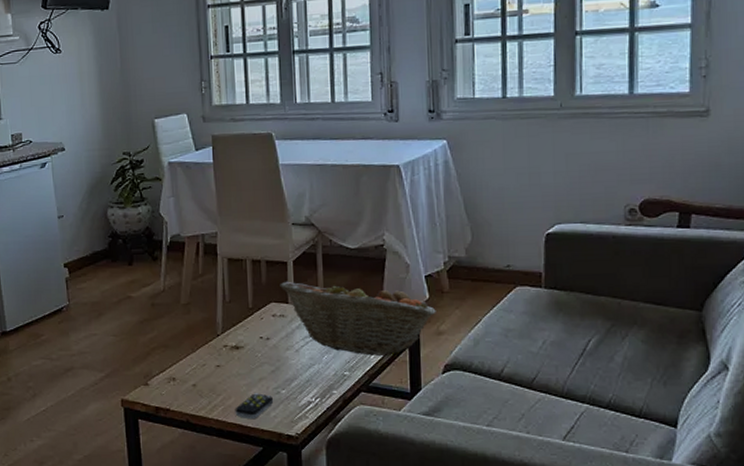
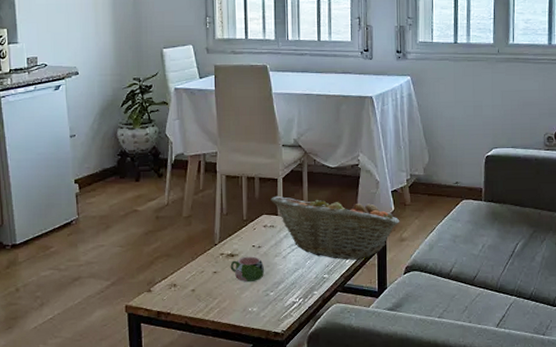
mug: none [235,349,274,378] -> present [230,256,264,283]
remote control: present [235,393,274,418] -> none [229,296,263,319]

